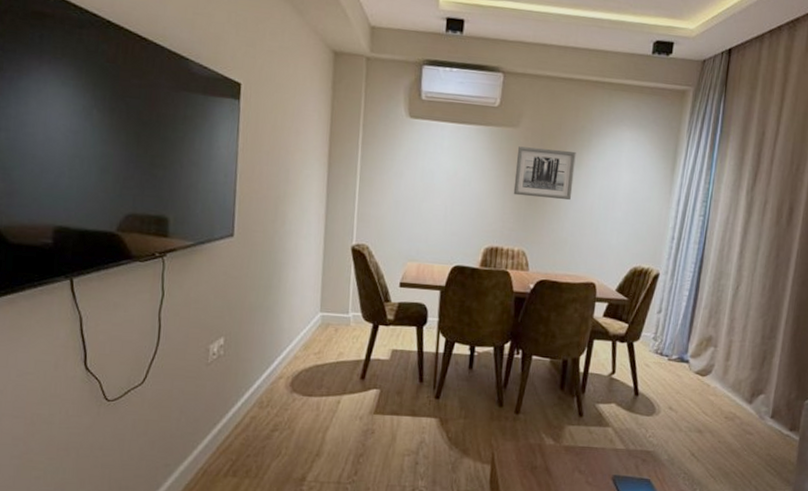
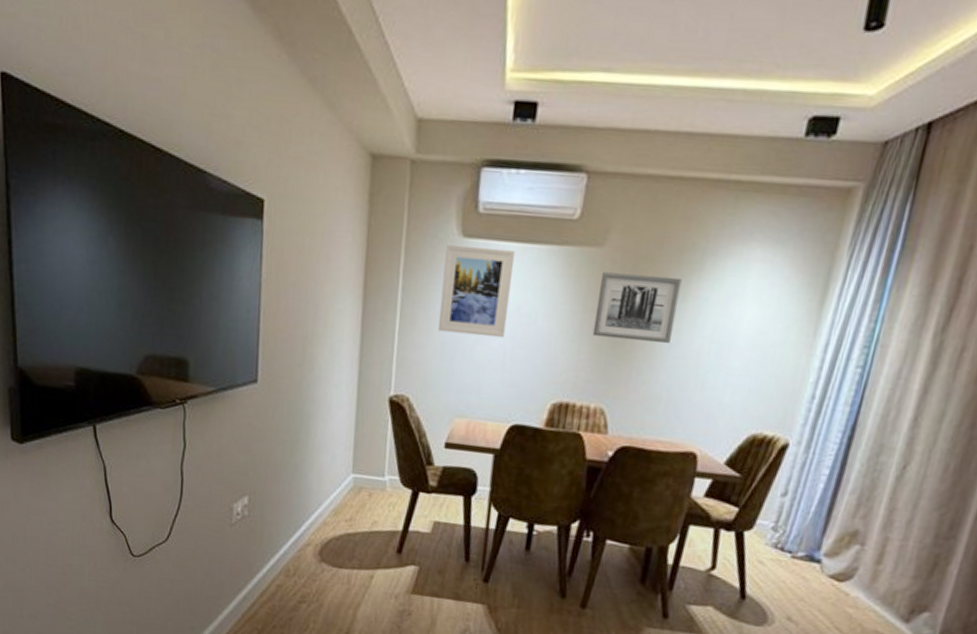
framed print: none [391,124,452,197] -> present [437,245,516,338]

